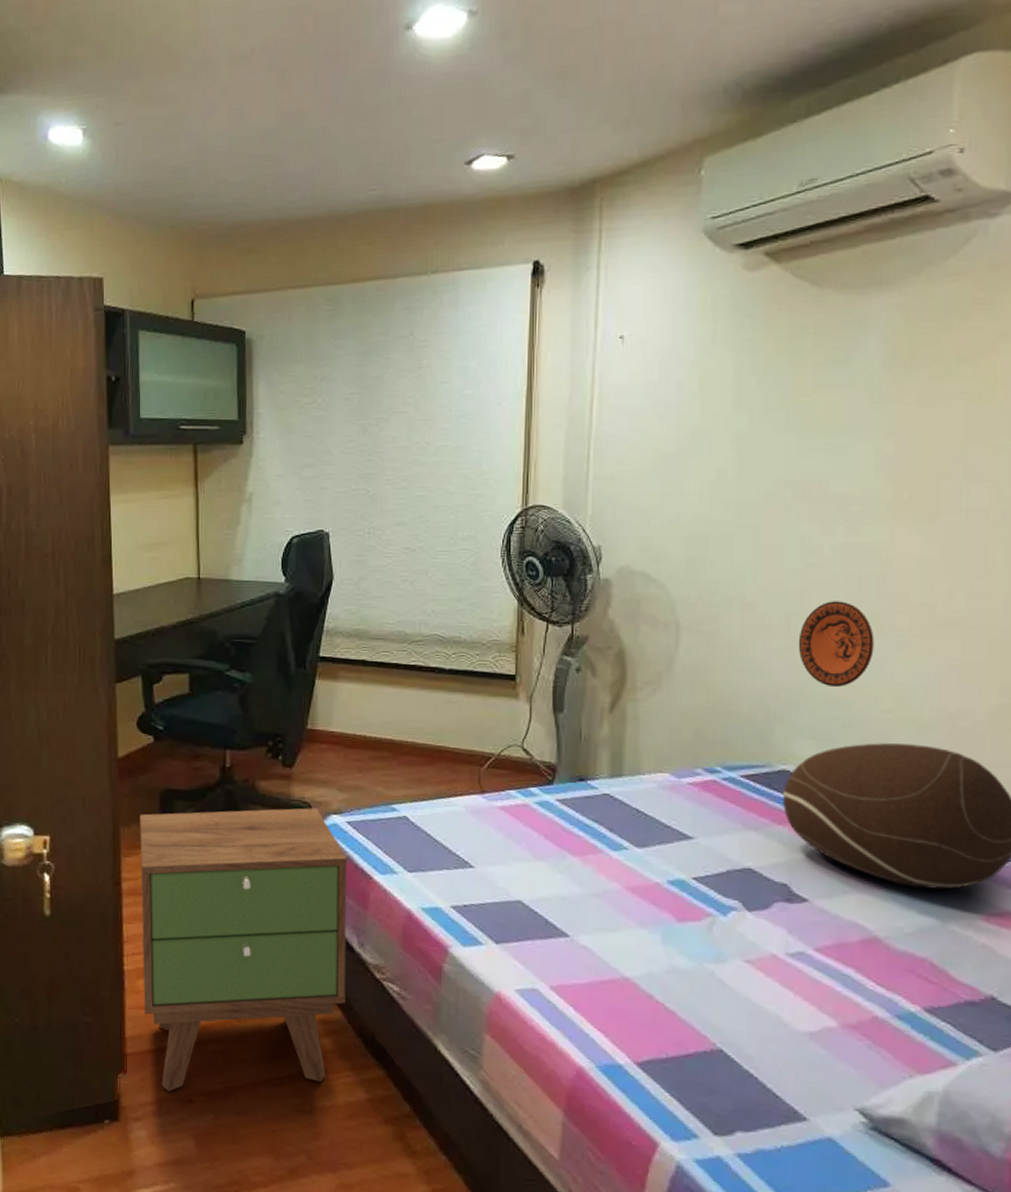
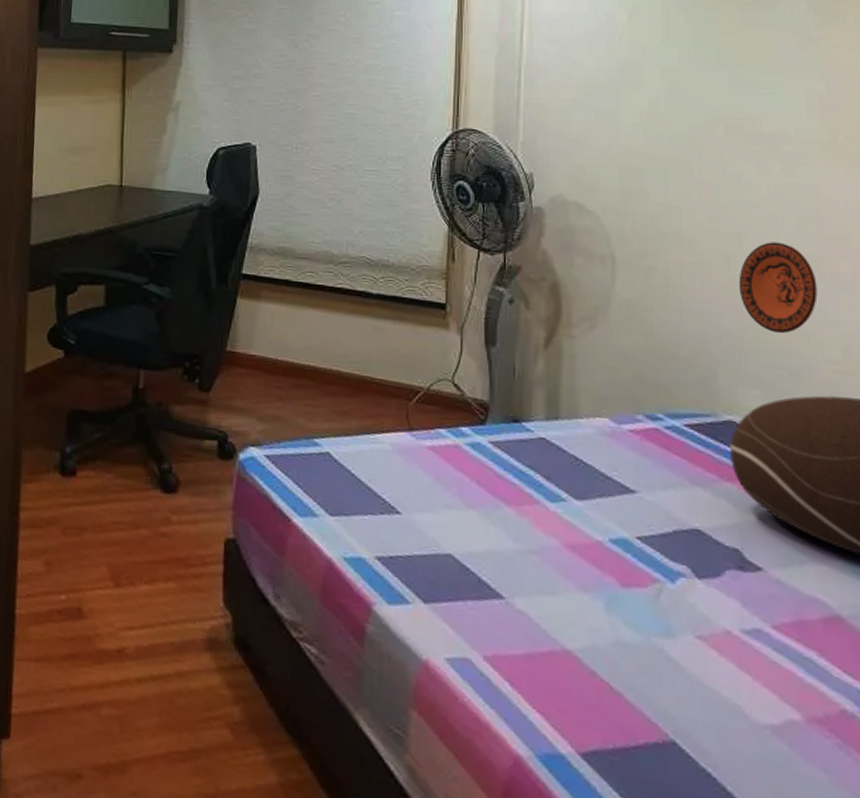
nightstand: present [140,808,347,1092] -> none [34,436,265,763]

